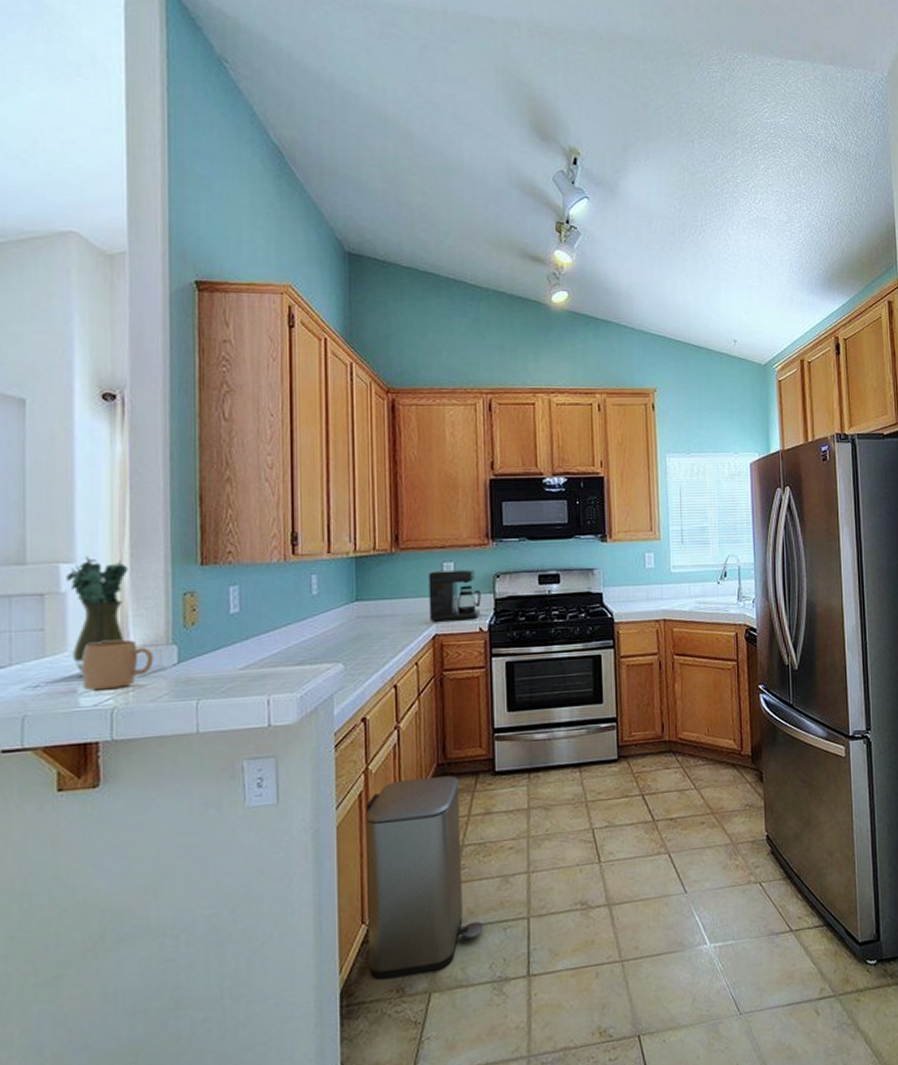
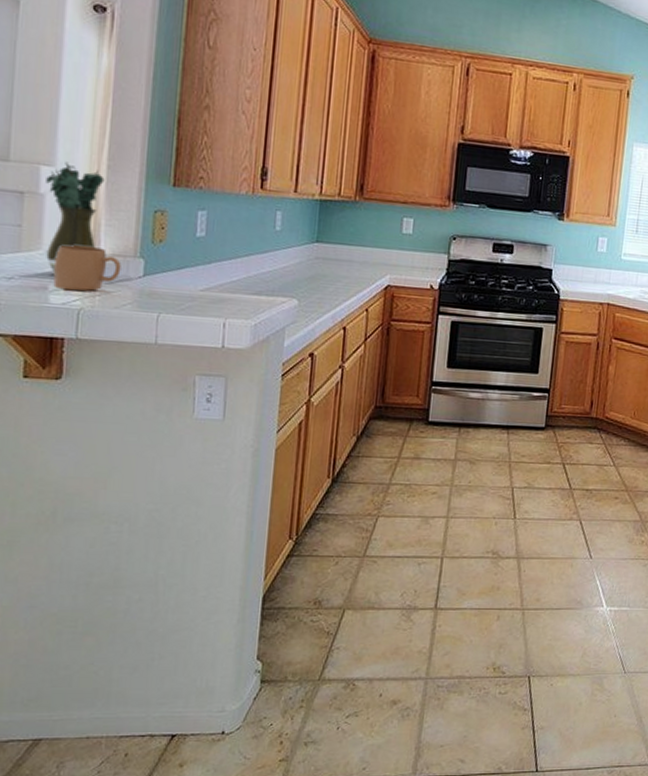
pedal bin: present [364,776,484,980] -> none [291,416,400,592]
coffee maker: present [428,569,481,622] -> none [384,224,436,277]

